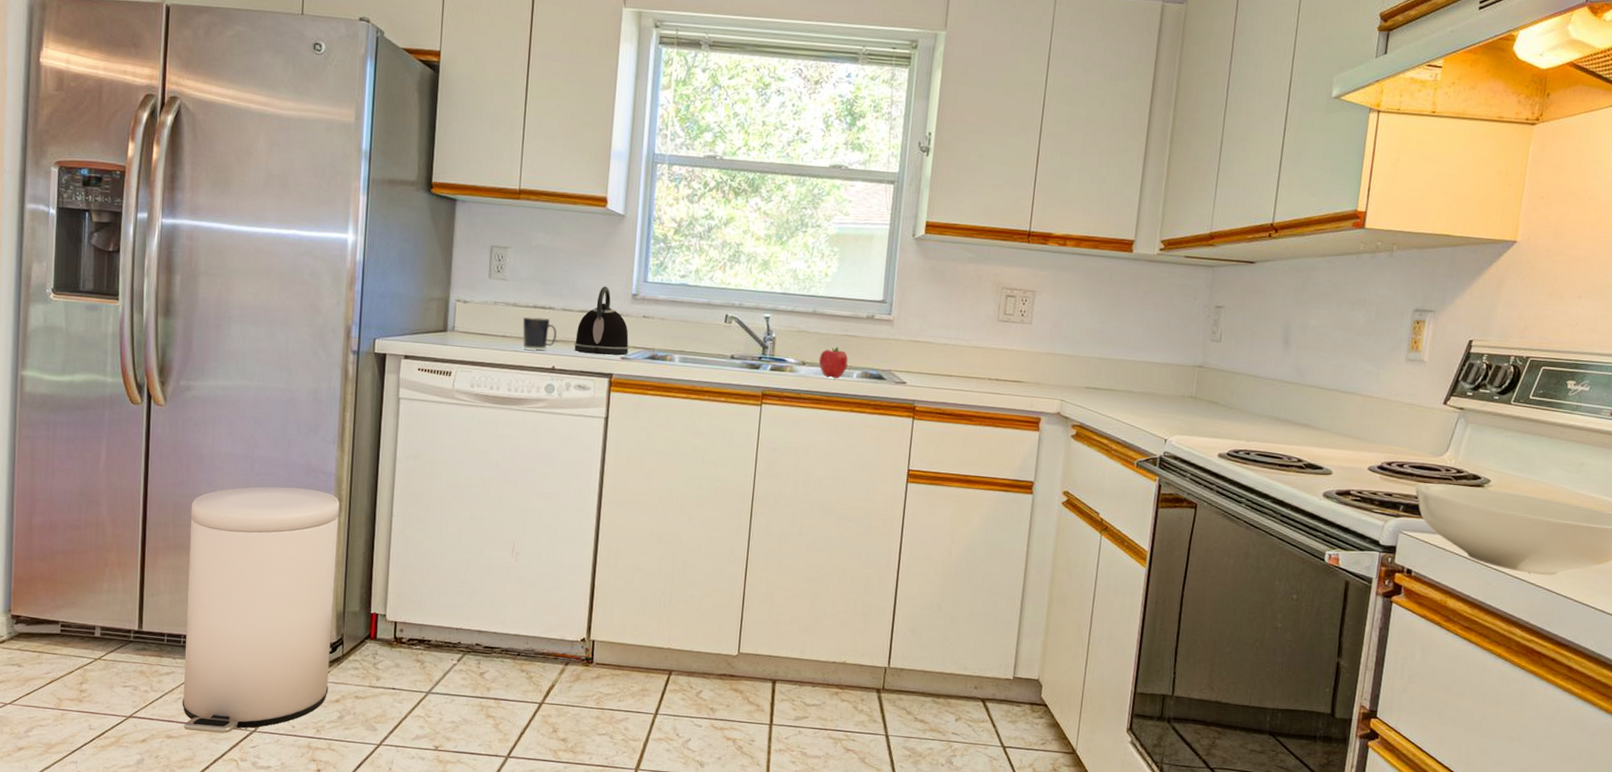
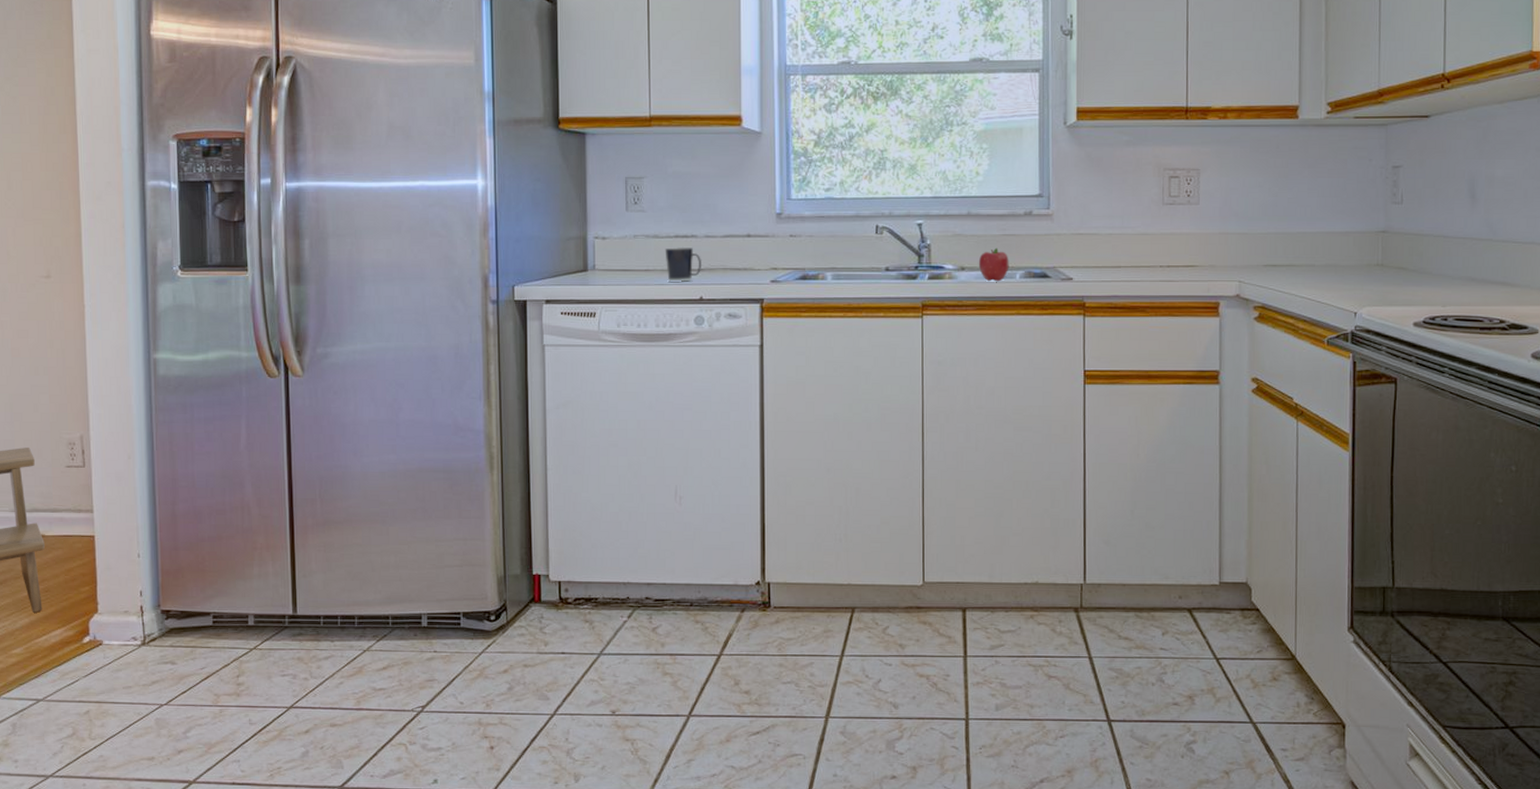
pedal bin: present [182,486,340,734] -> none [338,449,495,717]
kettle: present [574,286,629,355] -> none [720,207,778,279]

